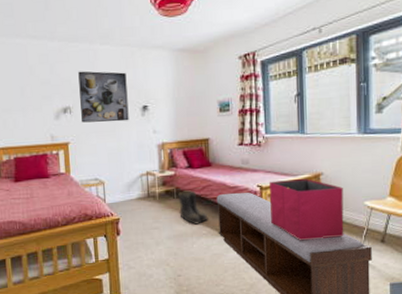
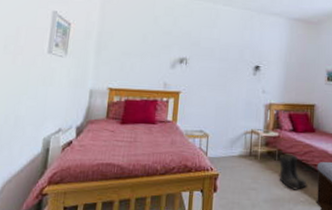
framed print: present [78,71,129,123] -> none [196,26,243,78]

